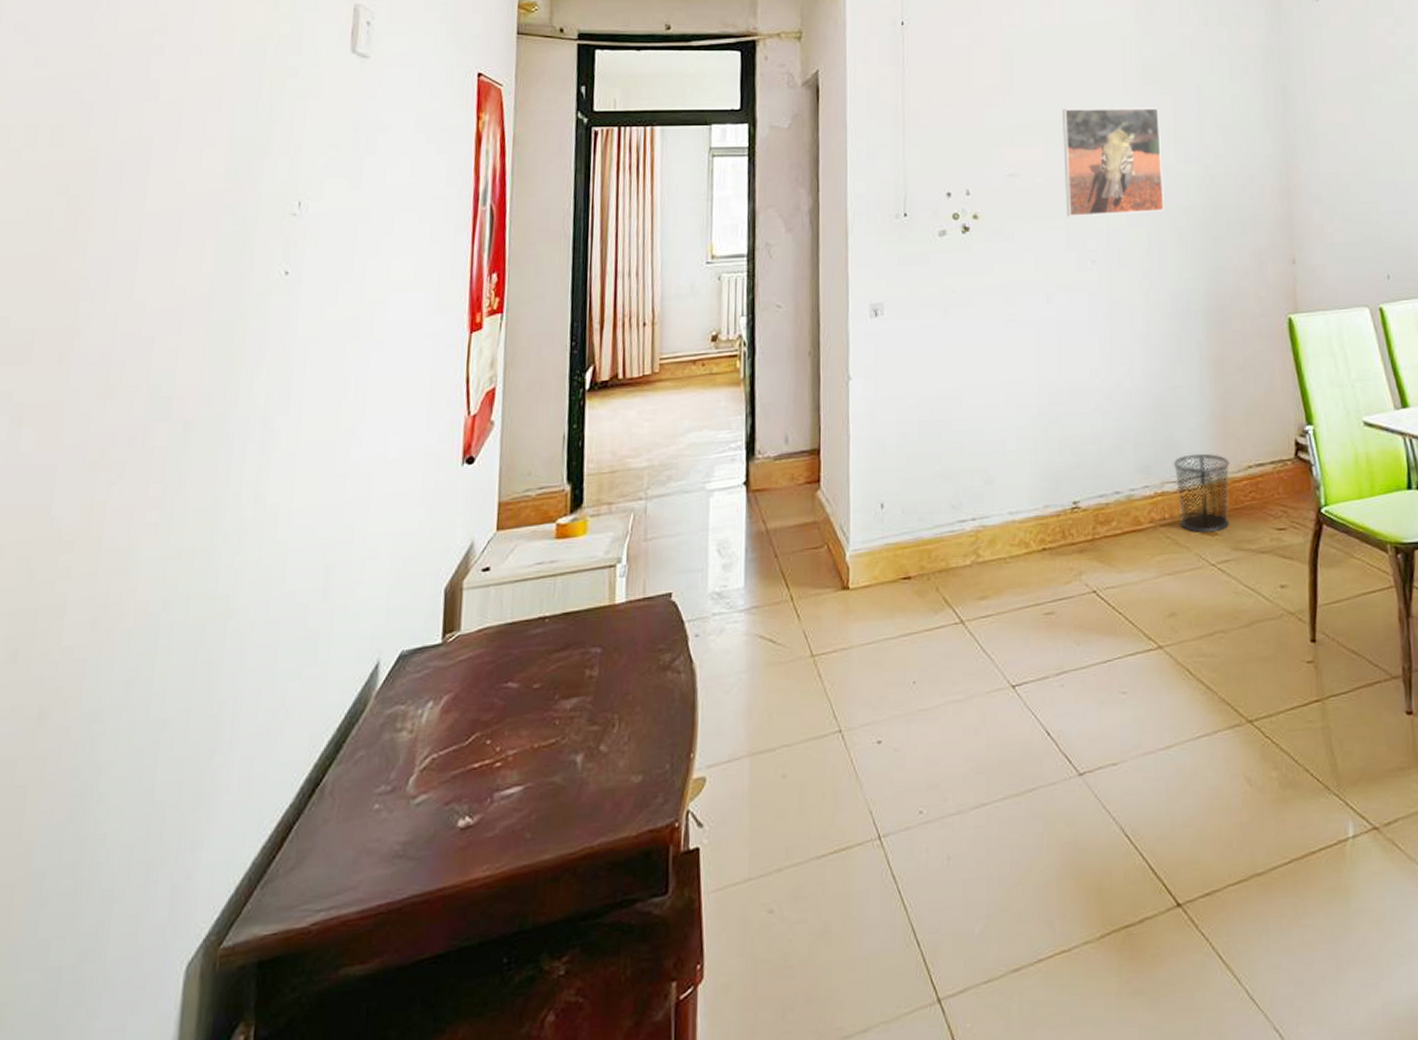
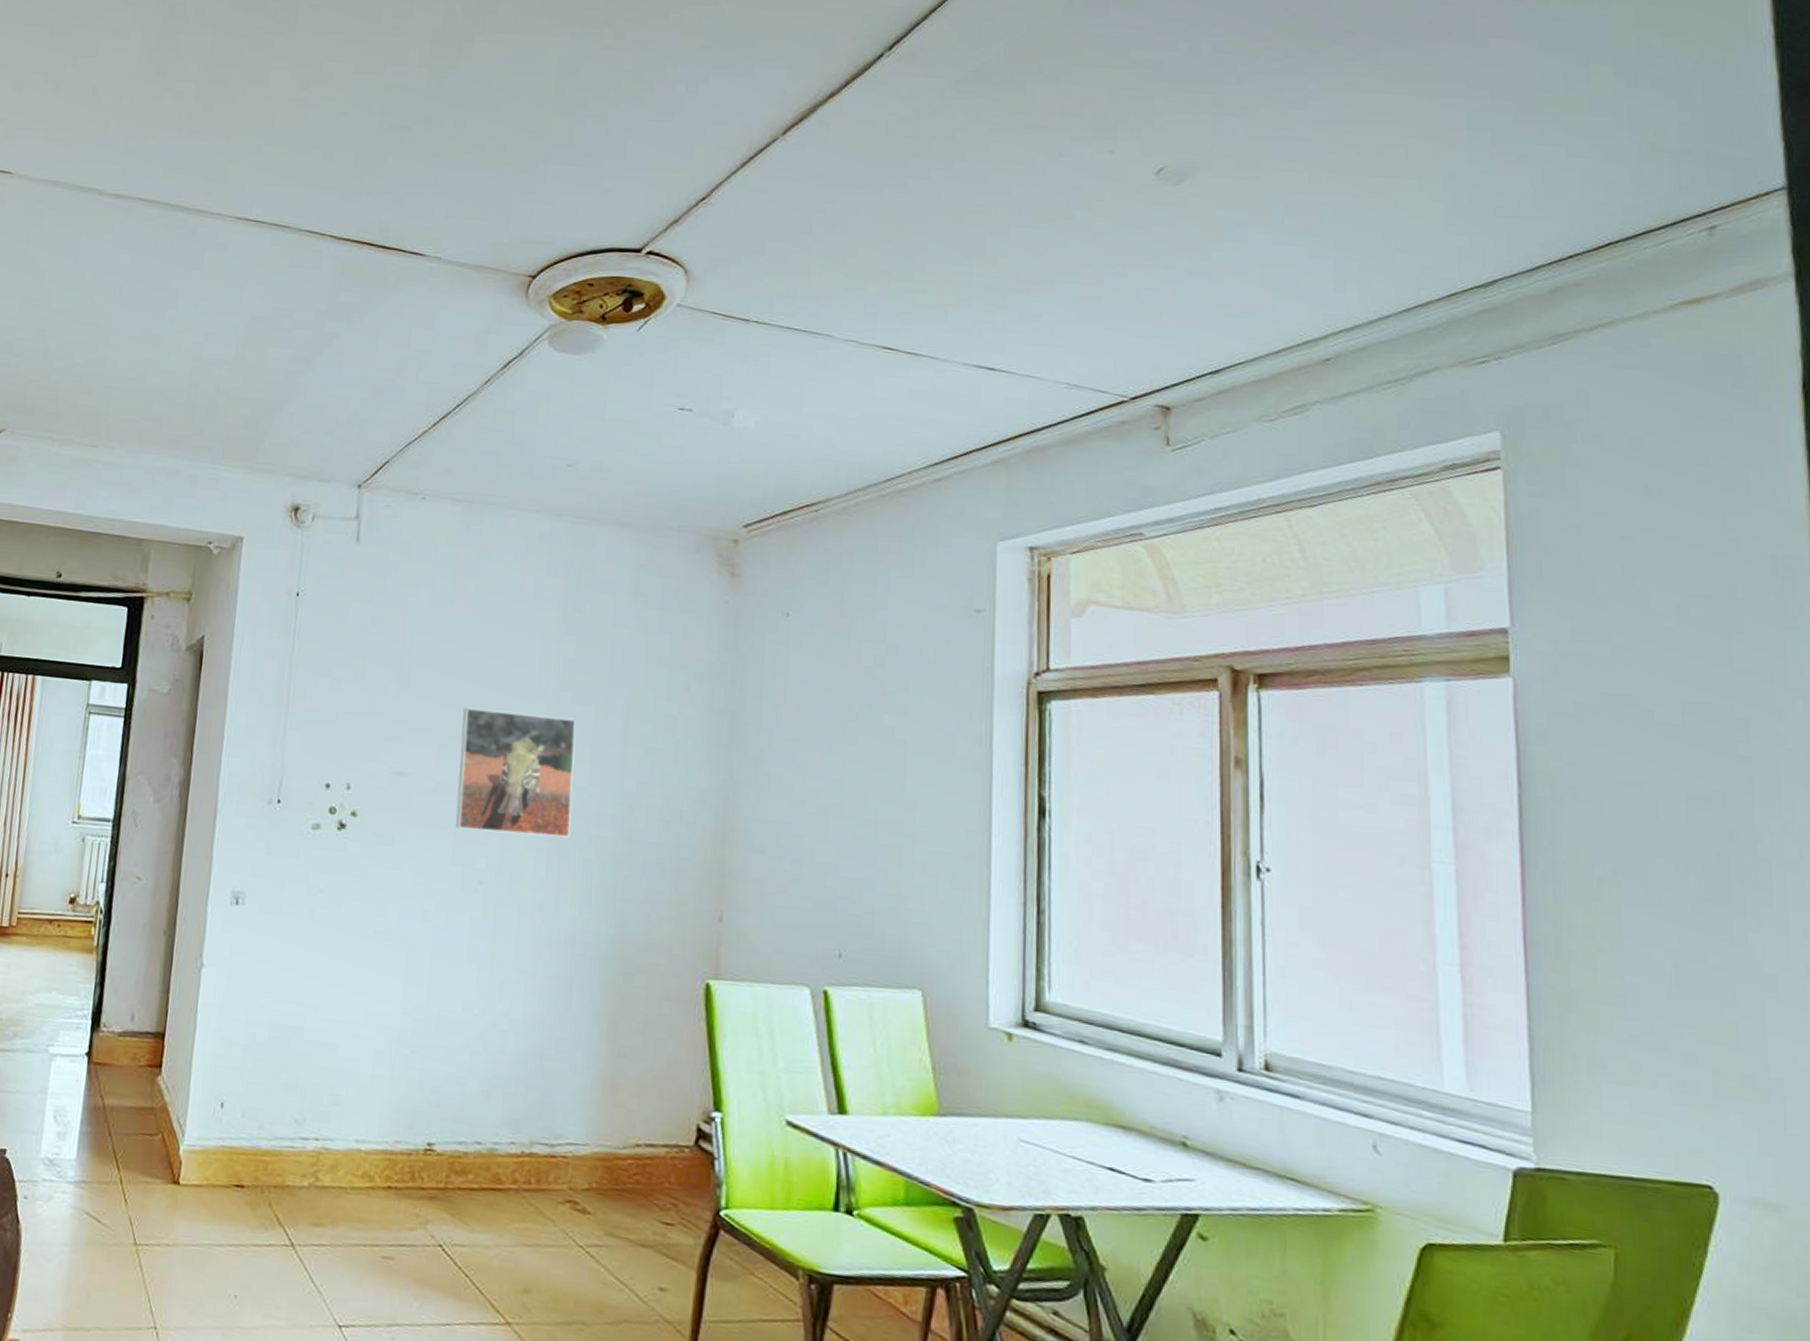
waste bin: present [1173,453,1230,533] -> none [547,1117,614,1210]

